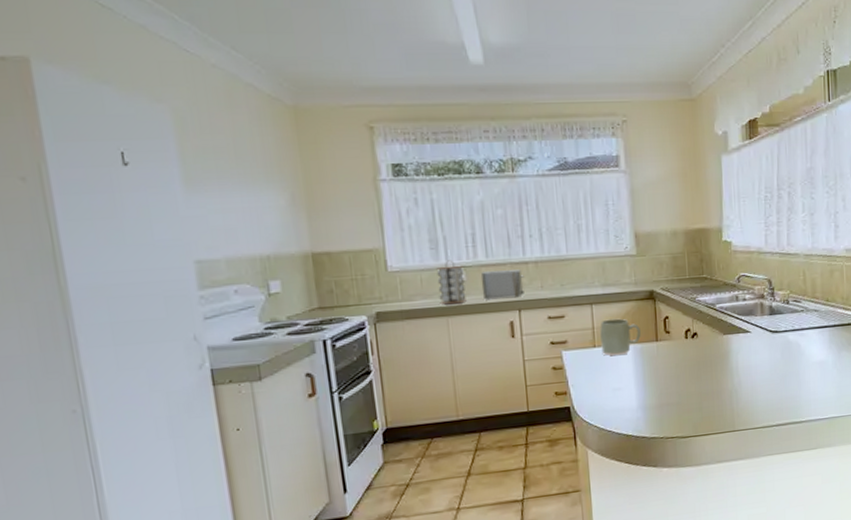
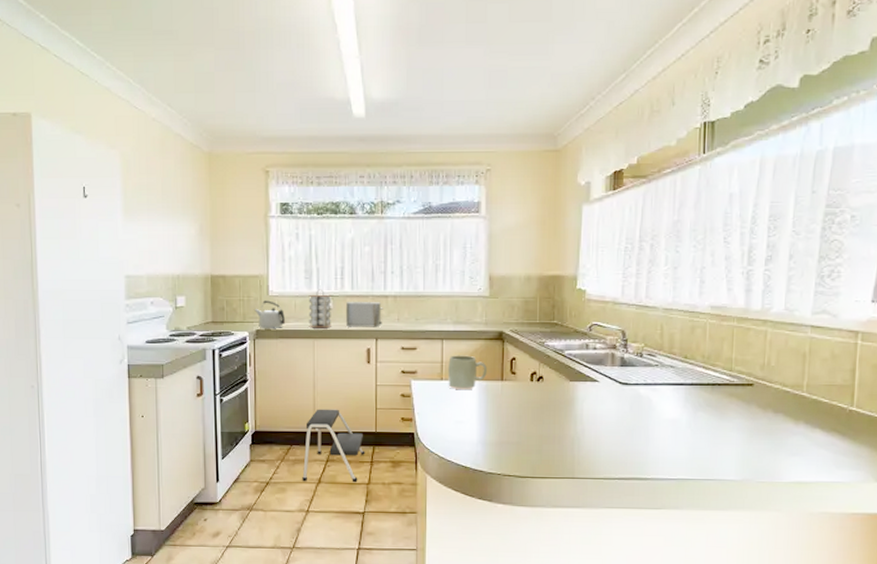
kettle: none [372,277,411,311] -> present [255,300,285,329]
step stool: none [447,391,519,476] -> present [302,409,365,482]

